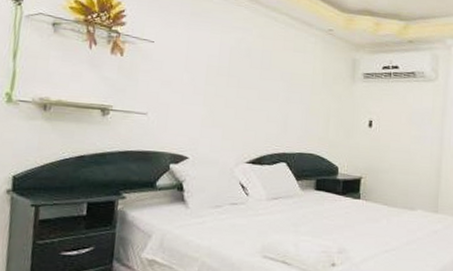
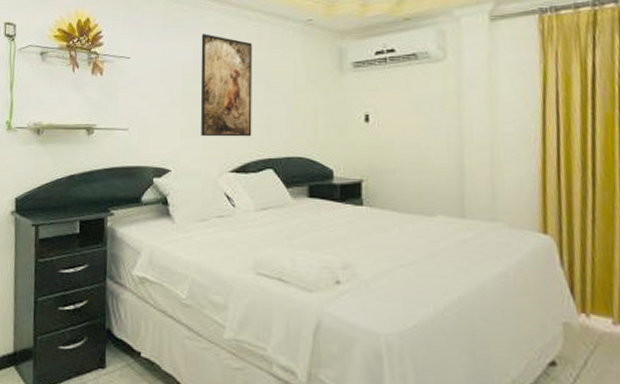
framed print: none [221,28,277,132] -> present [200,34,252,137]

